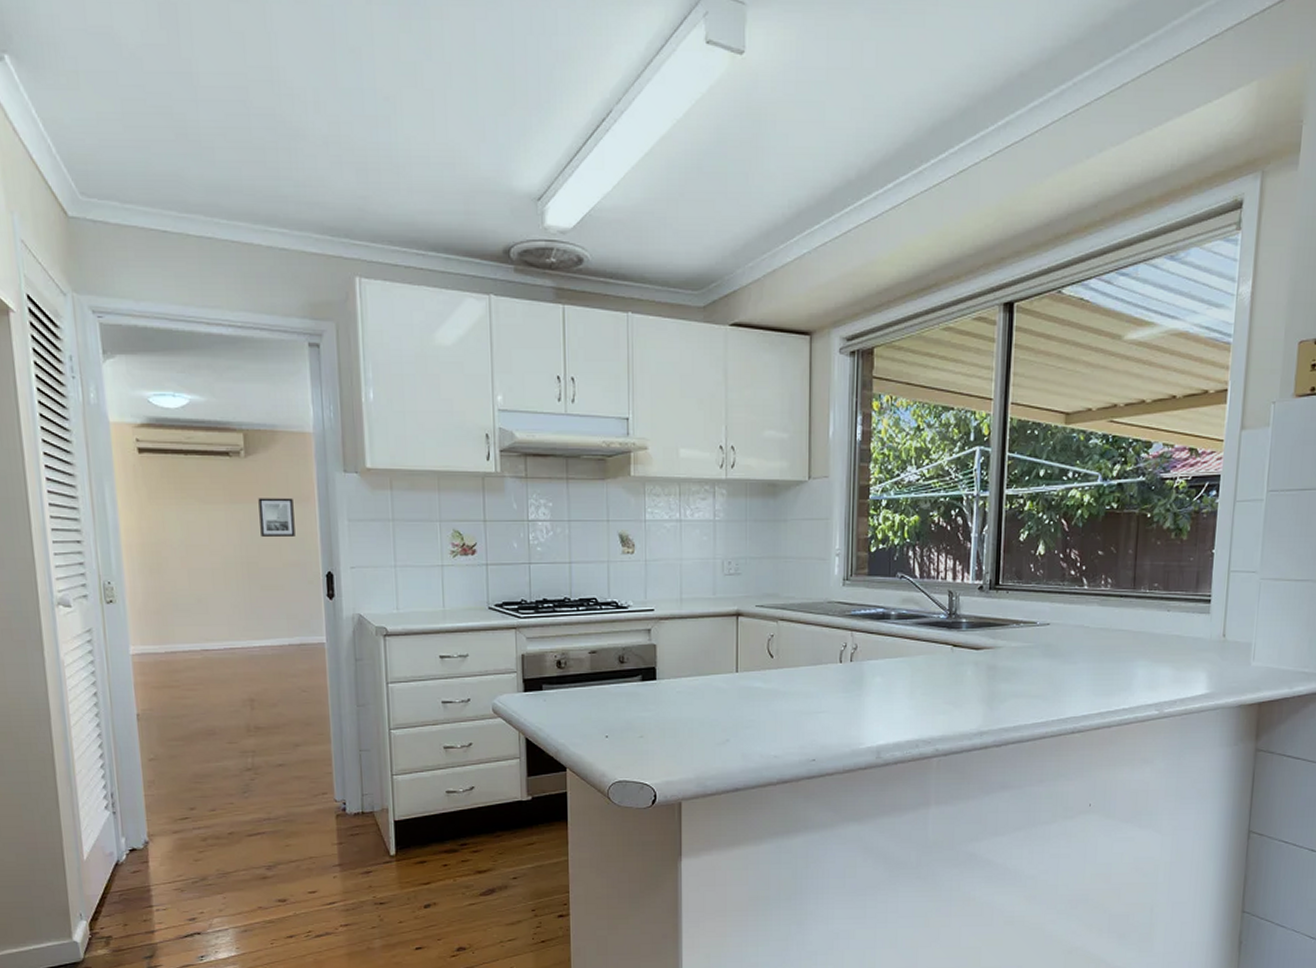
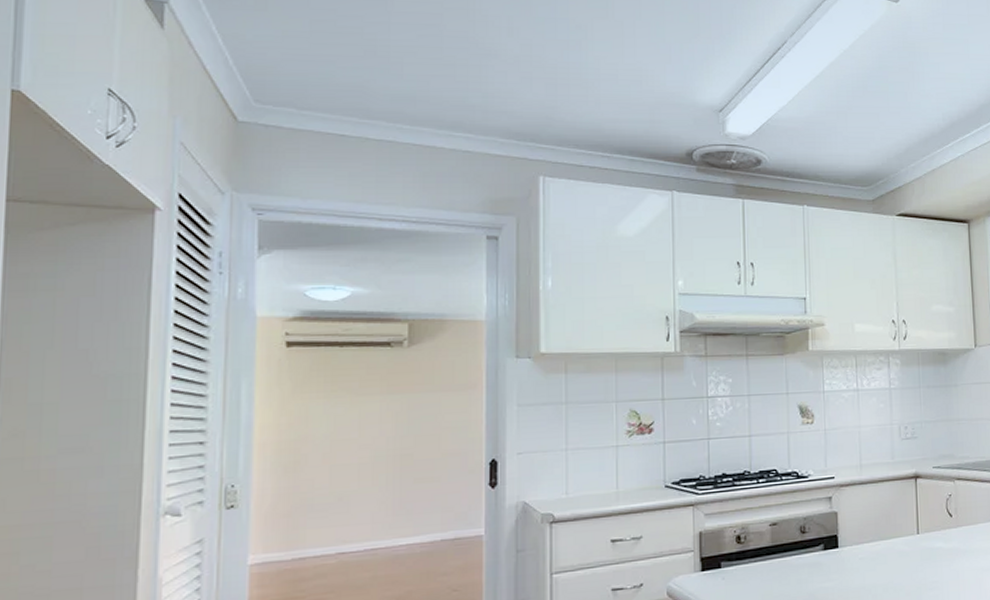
wall art: present [258,497,295,536] -> none [419,385,458,427]

